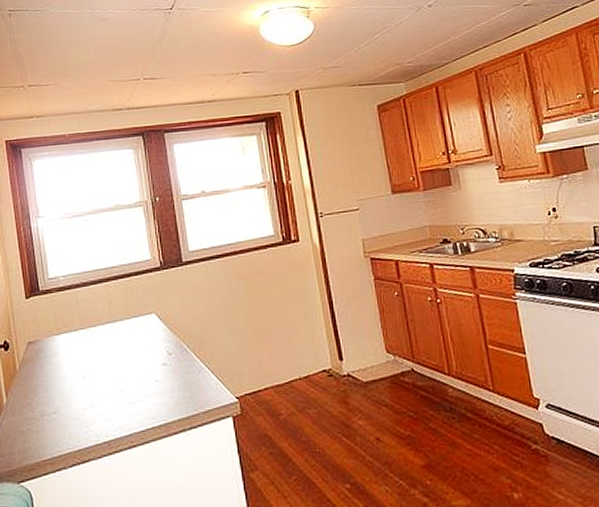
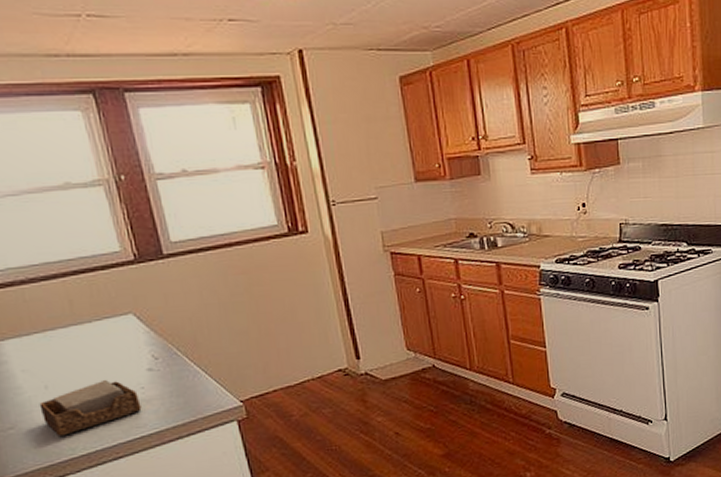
napkin holder: none [77,371,155,423] -> present [39,379,142,437]

